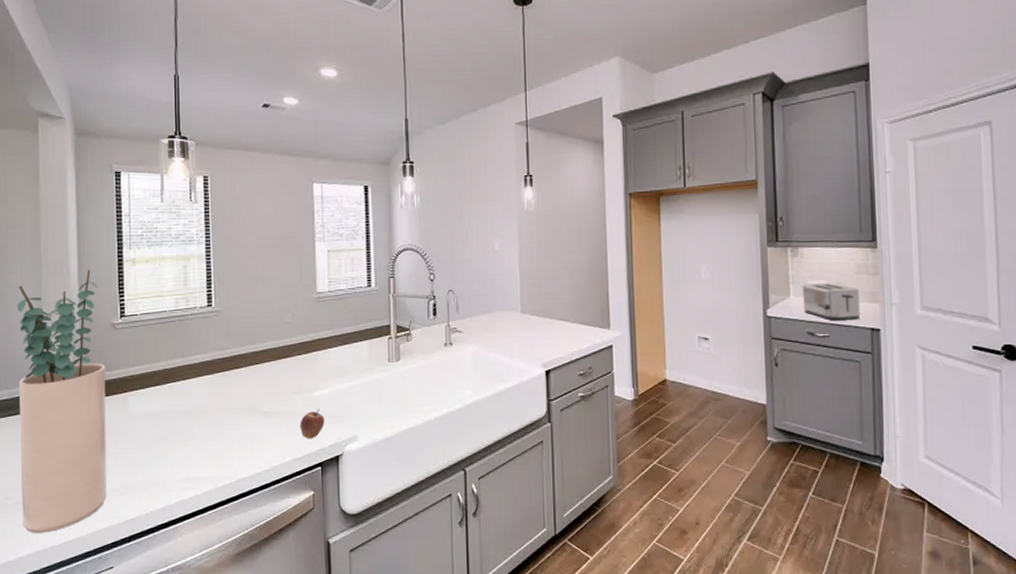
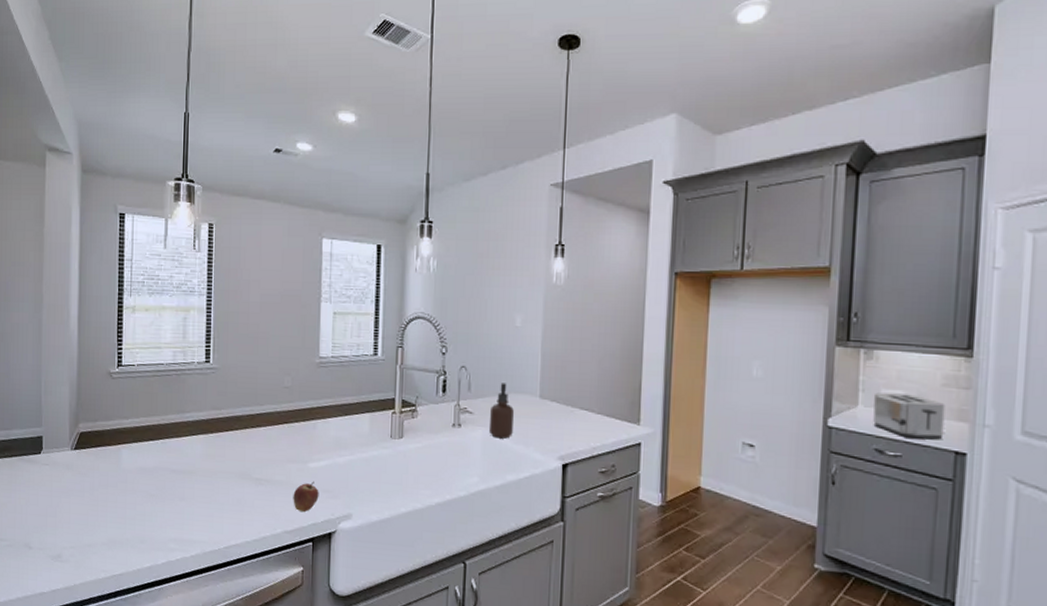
vase: present [17,270,107,533] -> none [13,314,100,579]
soap dispenser: none [477,302,499,353] -> present [488,383,514,439]

